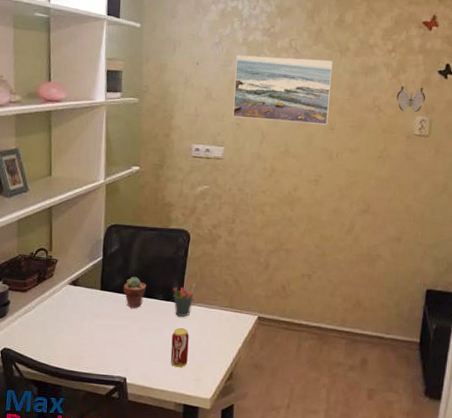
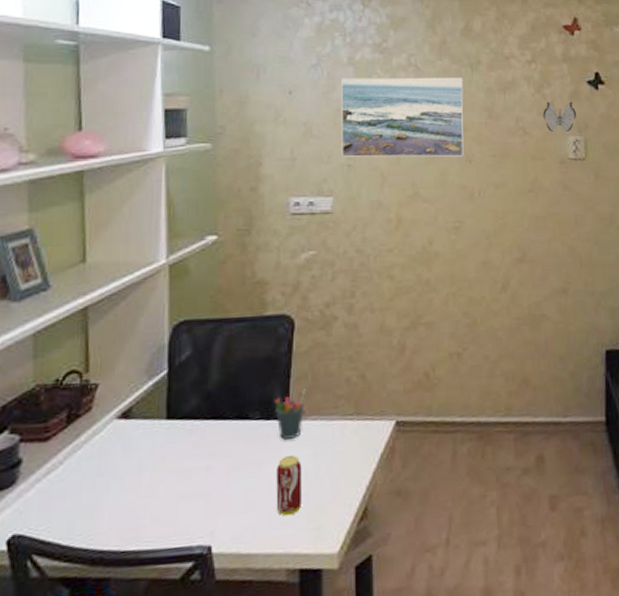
potted succulent: present [123,277,146,308] -> none [200,392,235,439]

